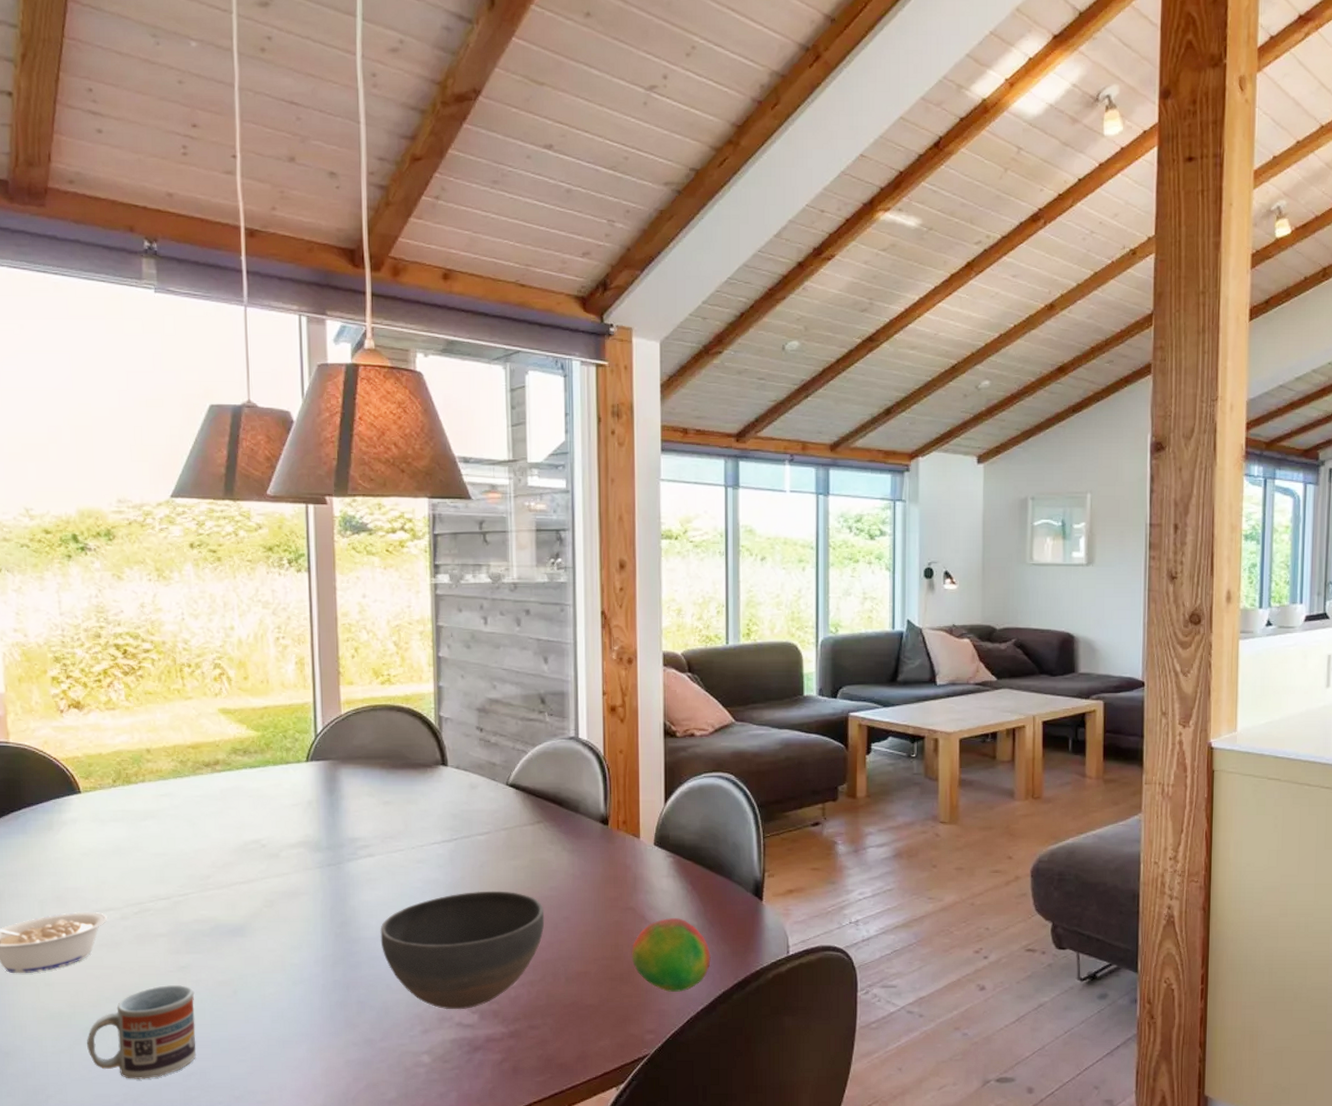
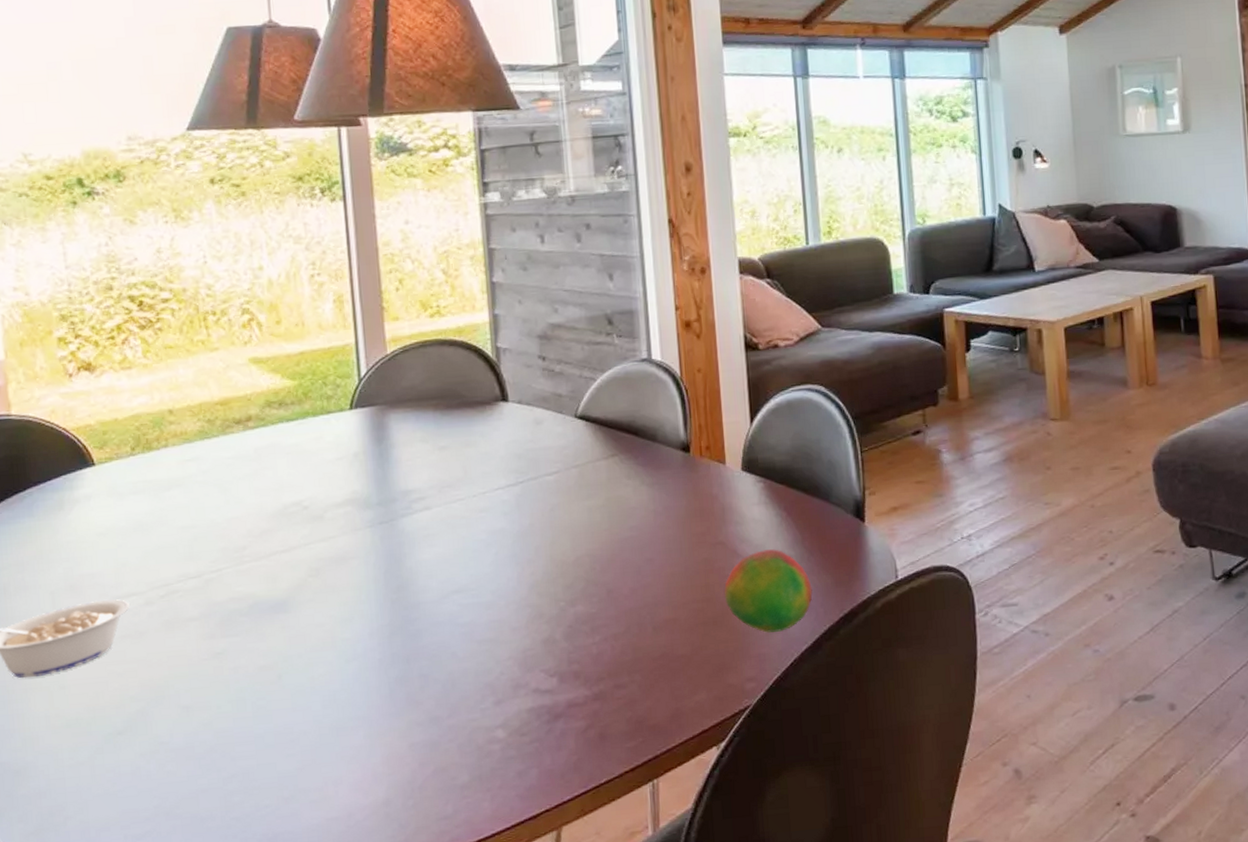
cup: present [87,985,197,1080] -> none [110,674,238,789]
bowl: present [380,891,545,1010] -> none [441,535,626,676]

